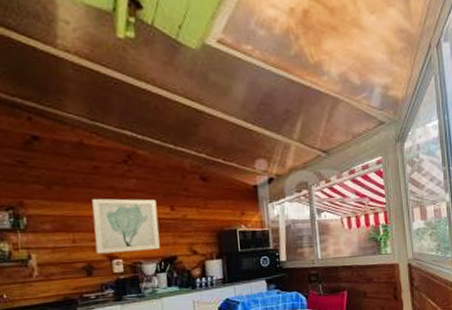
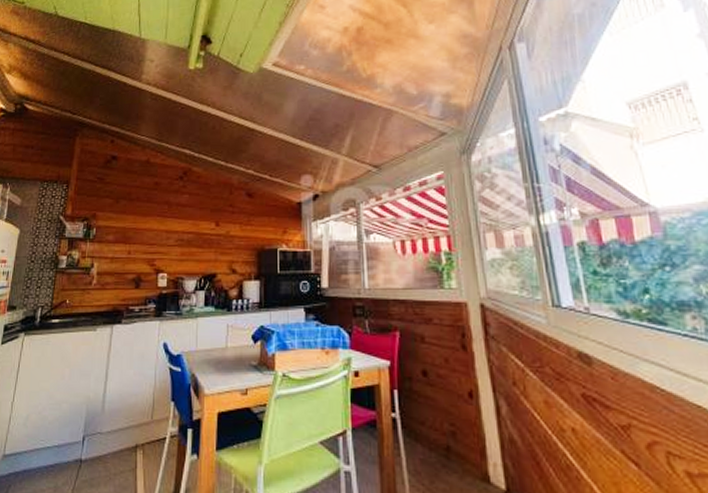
wall art: present [92,198,160,254] -> none [146,212,203,267]

